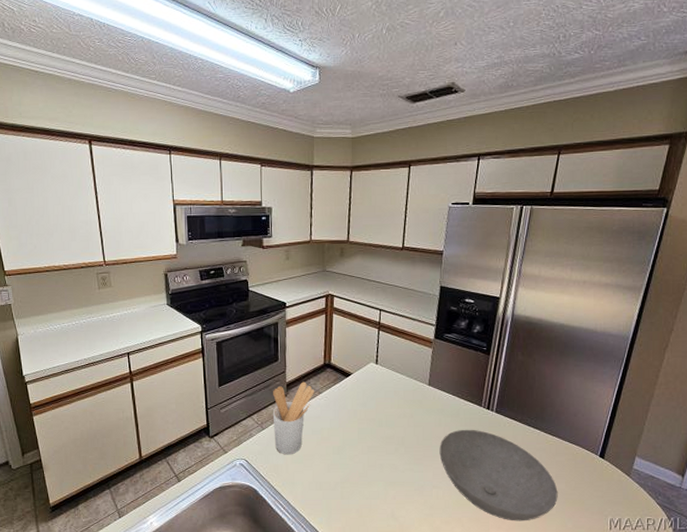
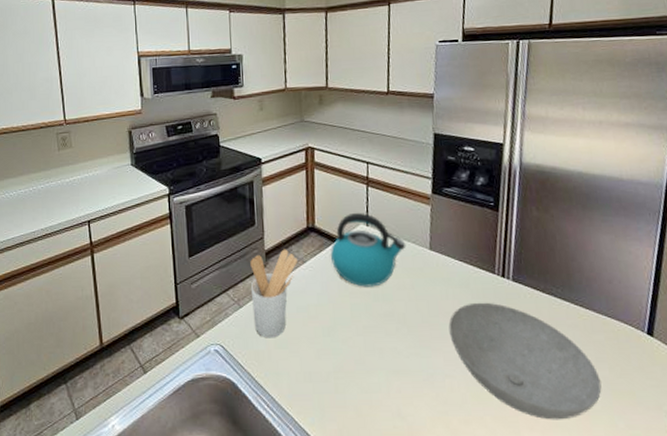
kettle: none [343,352,409,415] -> present [330,212,406,287]

